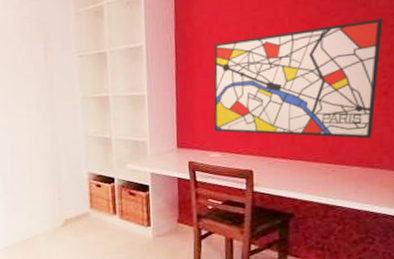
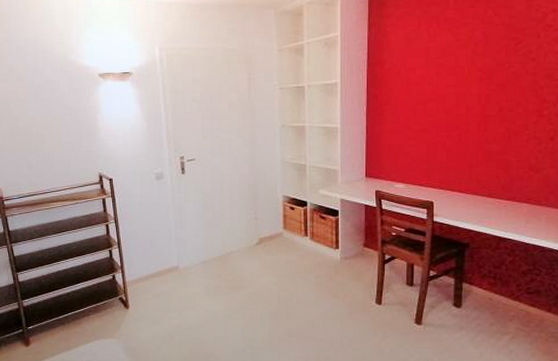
wall art: present [213,18,383,139] -> none [399,72,550,179]

